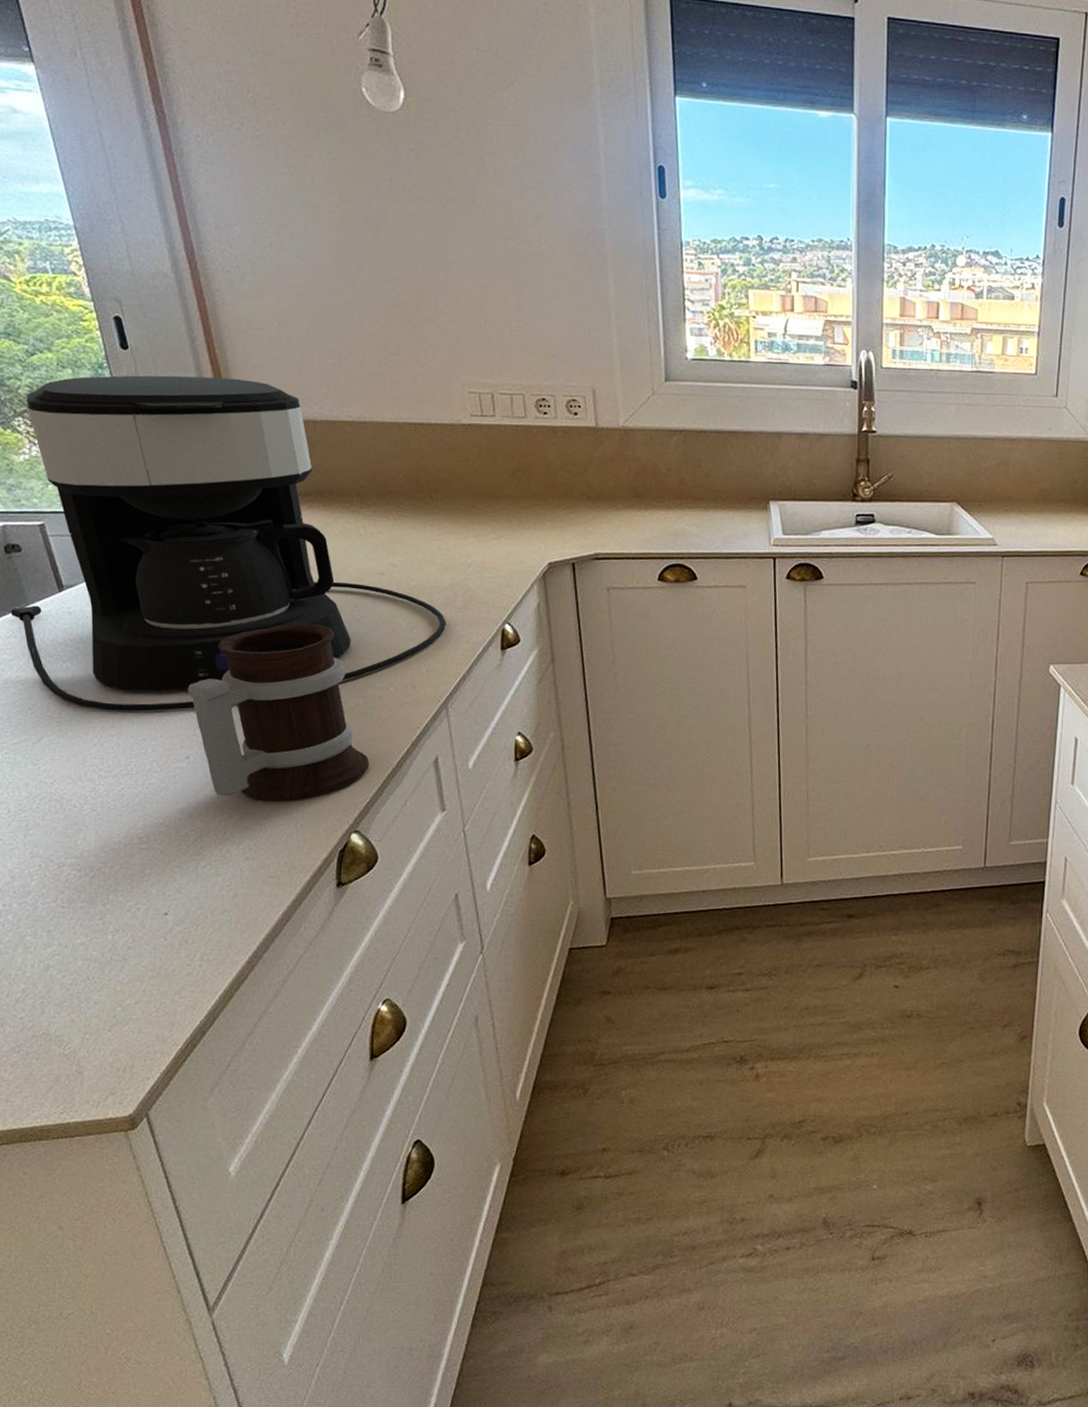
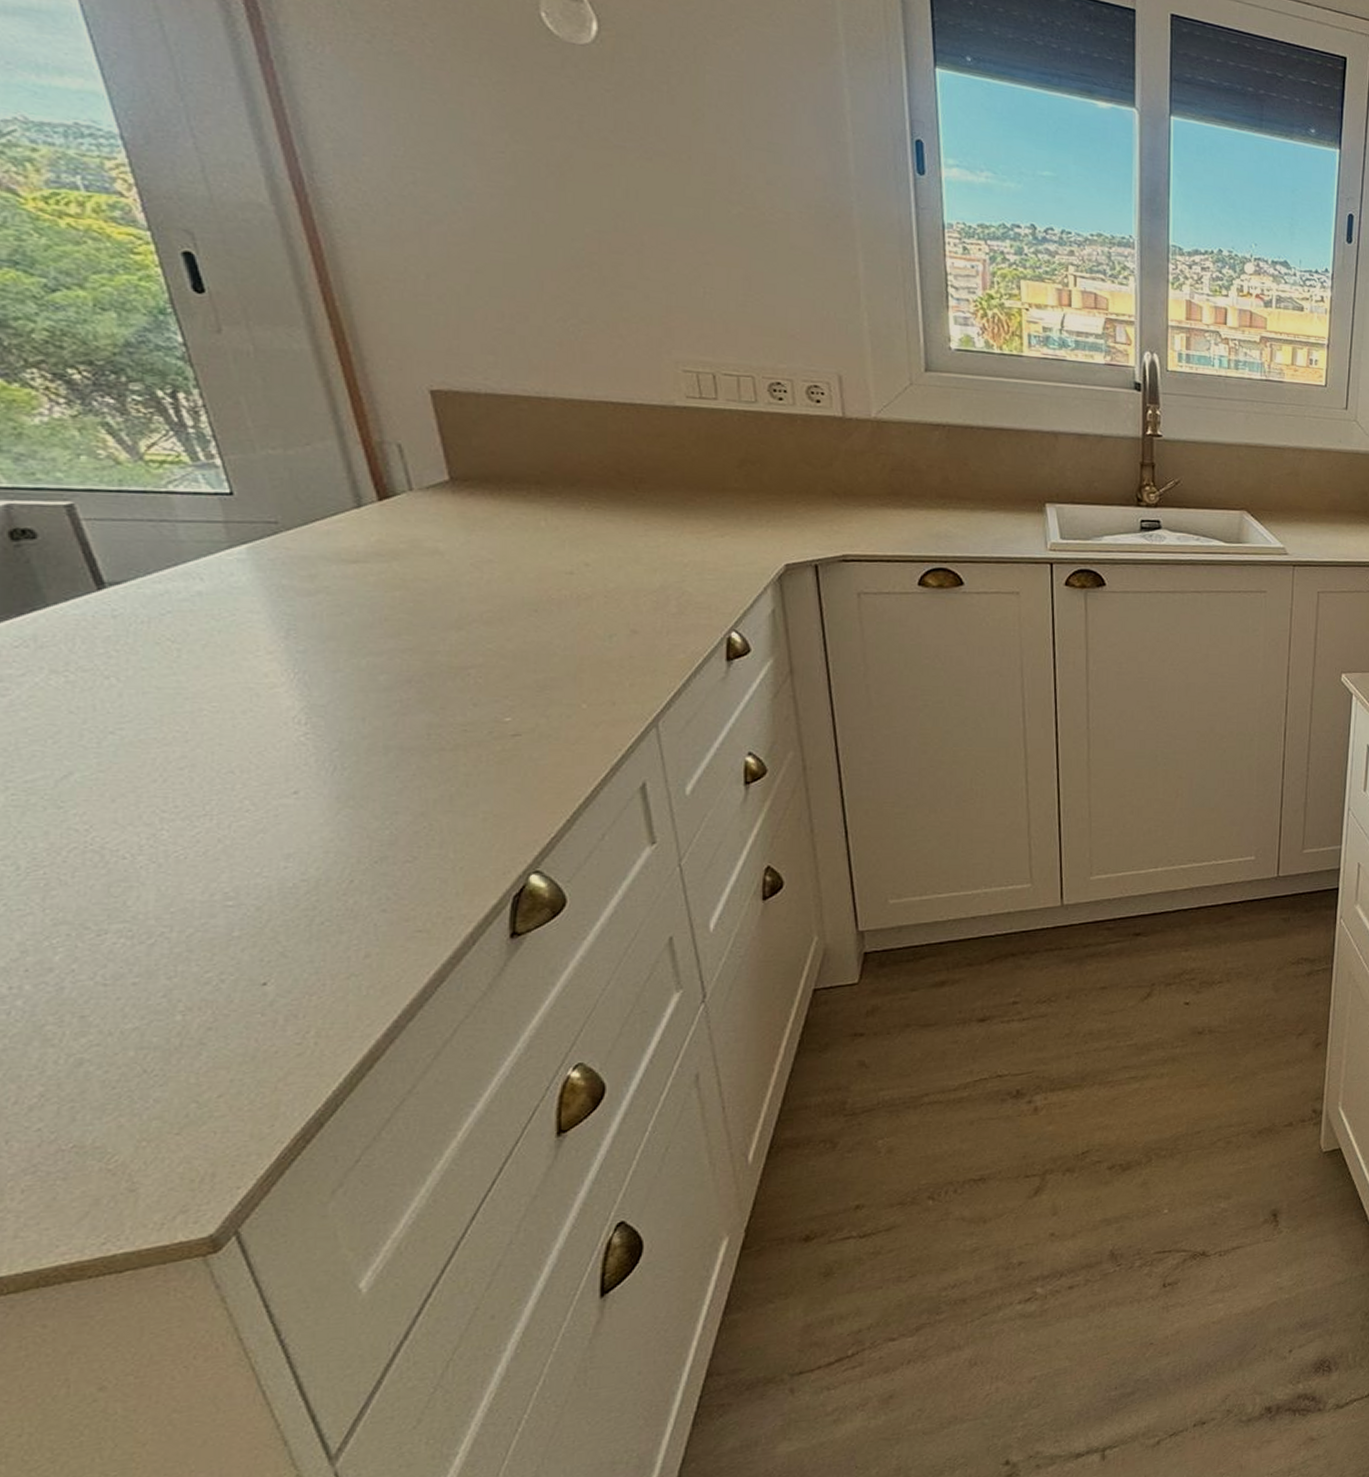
coffee maker: present [10,375,446,712] -> none [19,323,656,738]
mug: present [187,624,369,801] -> none [295,631,554,841]

